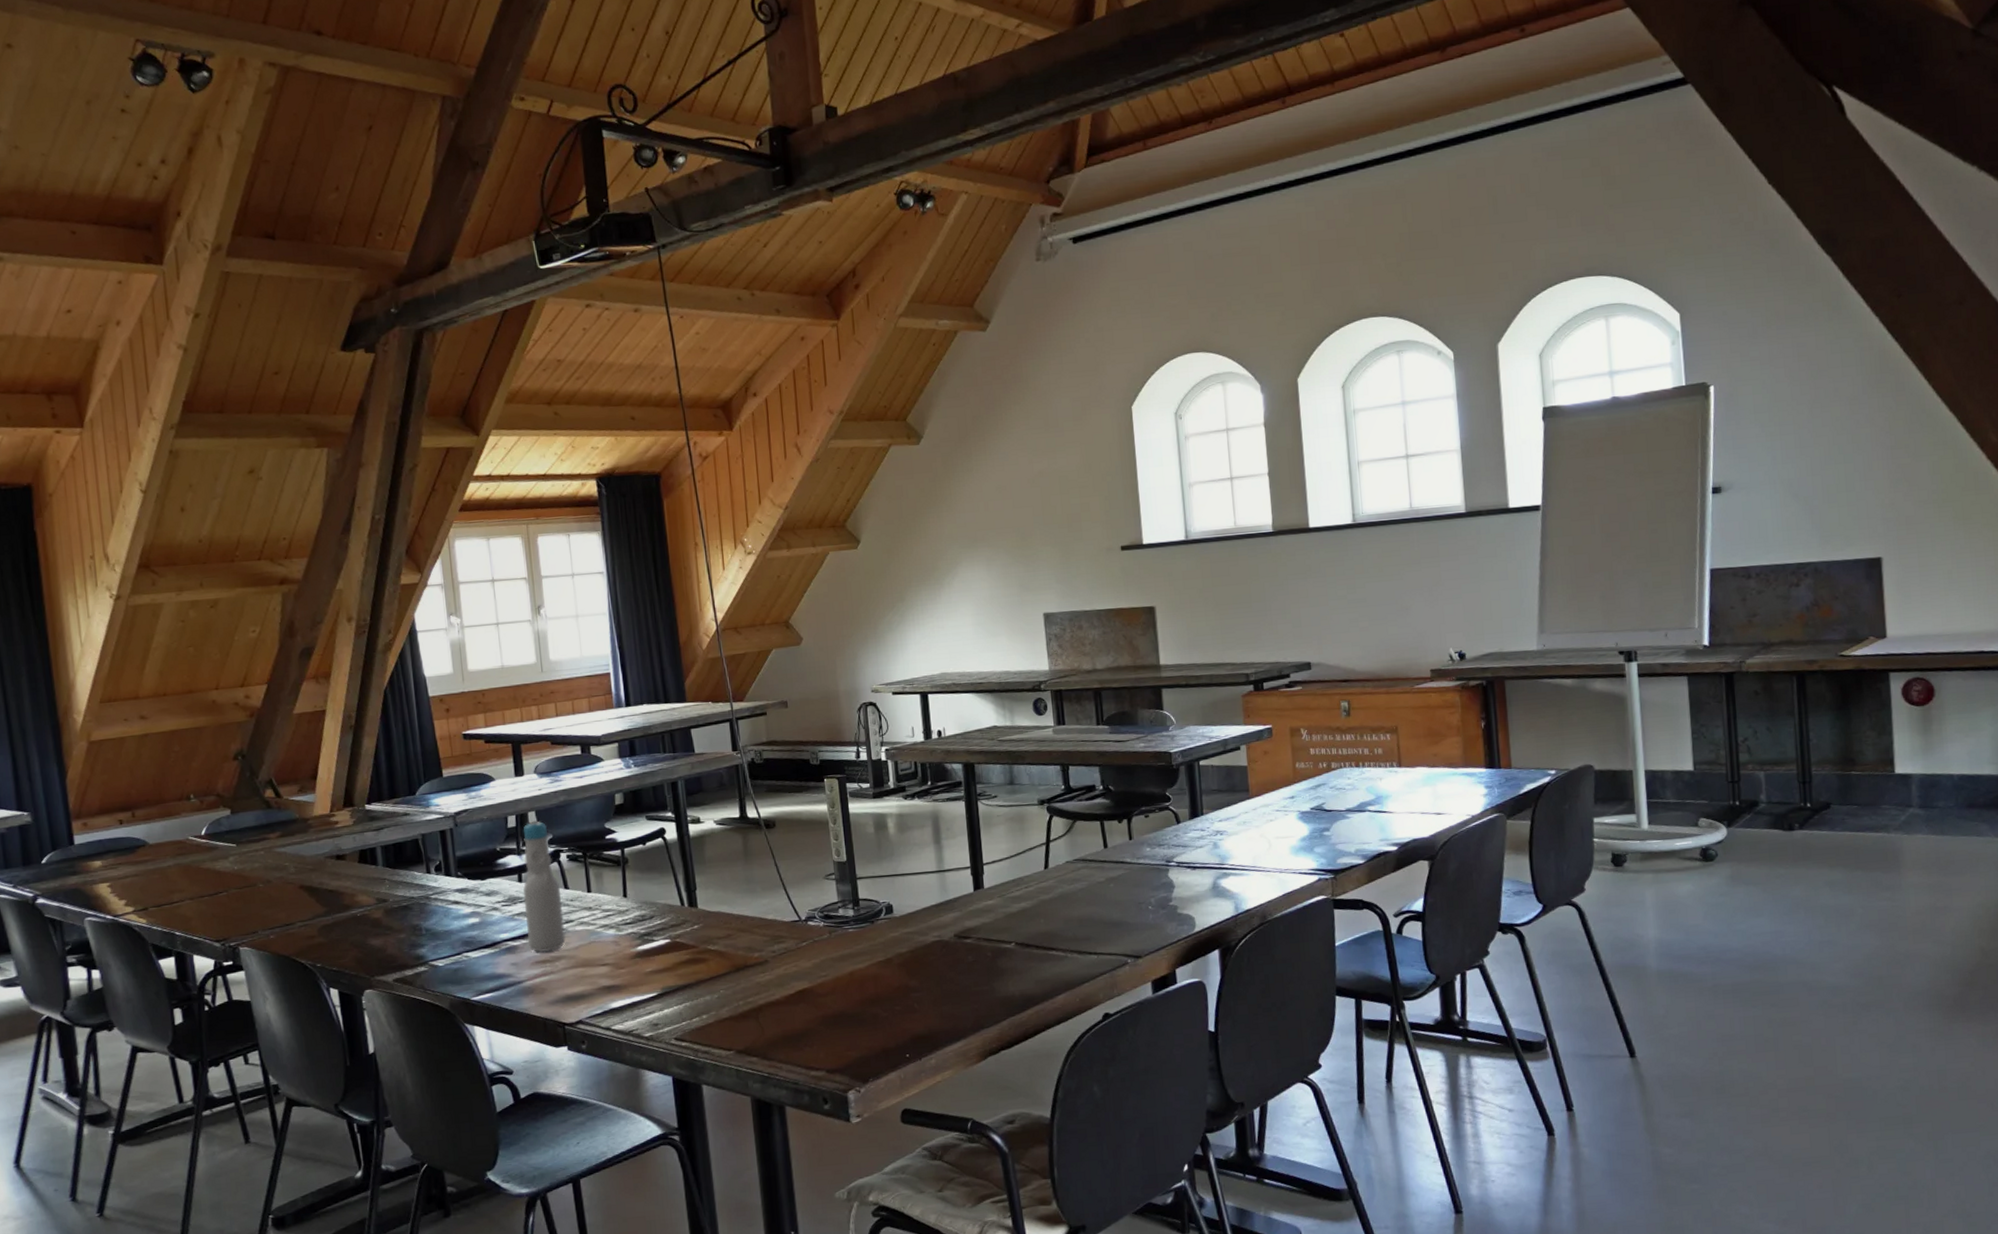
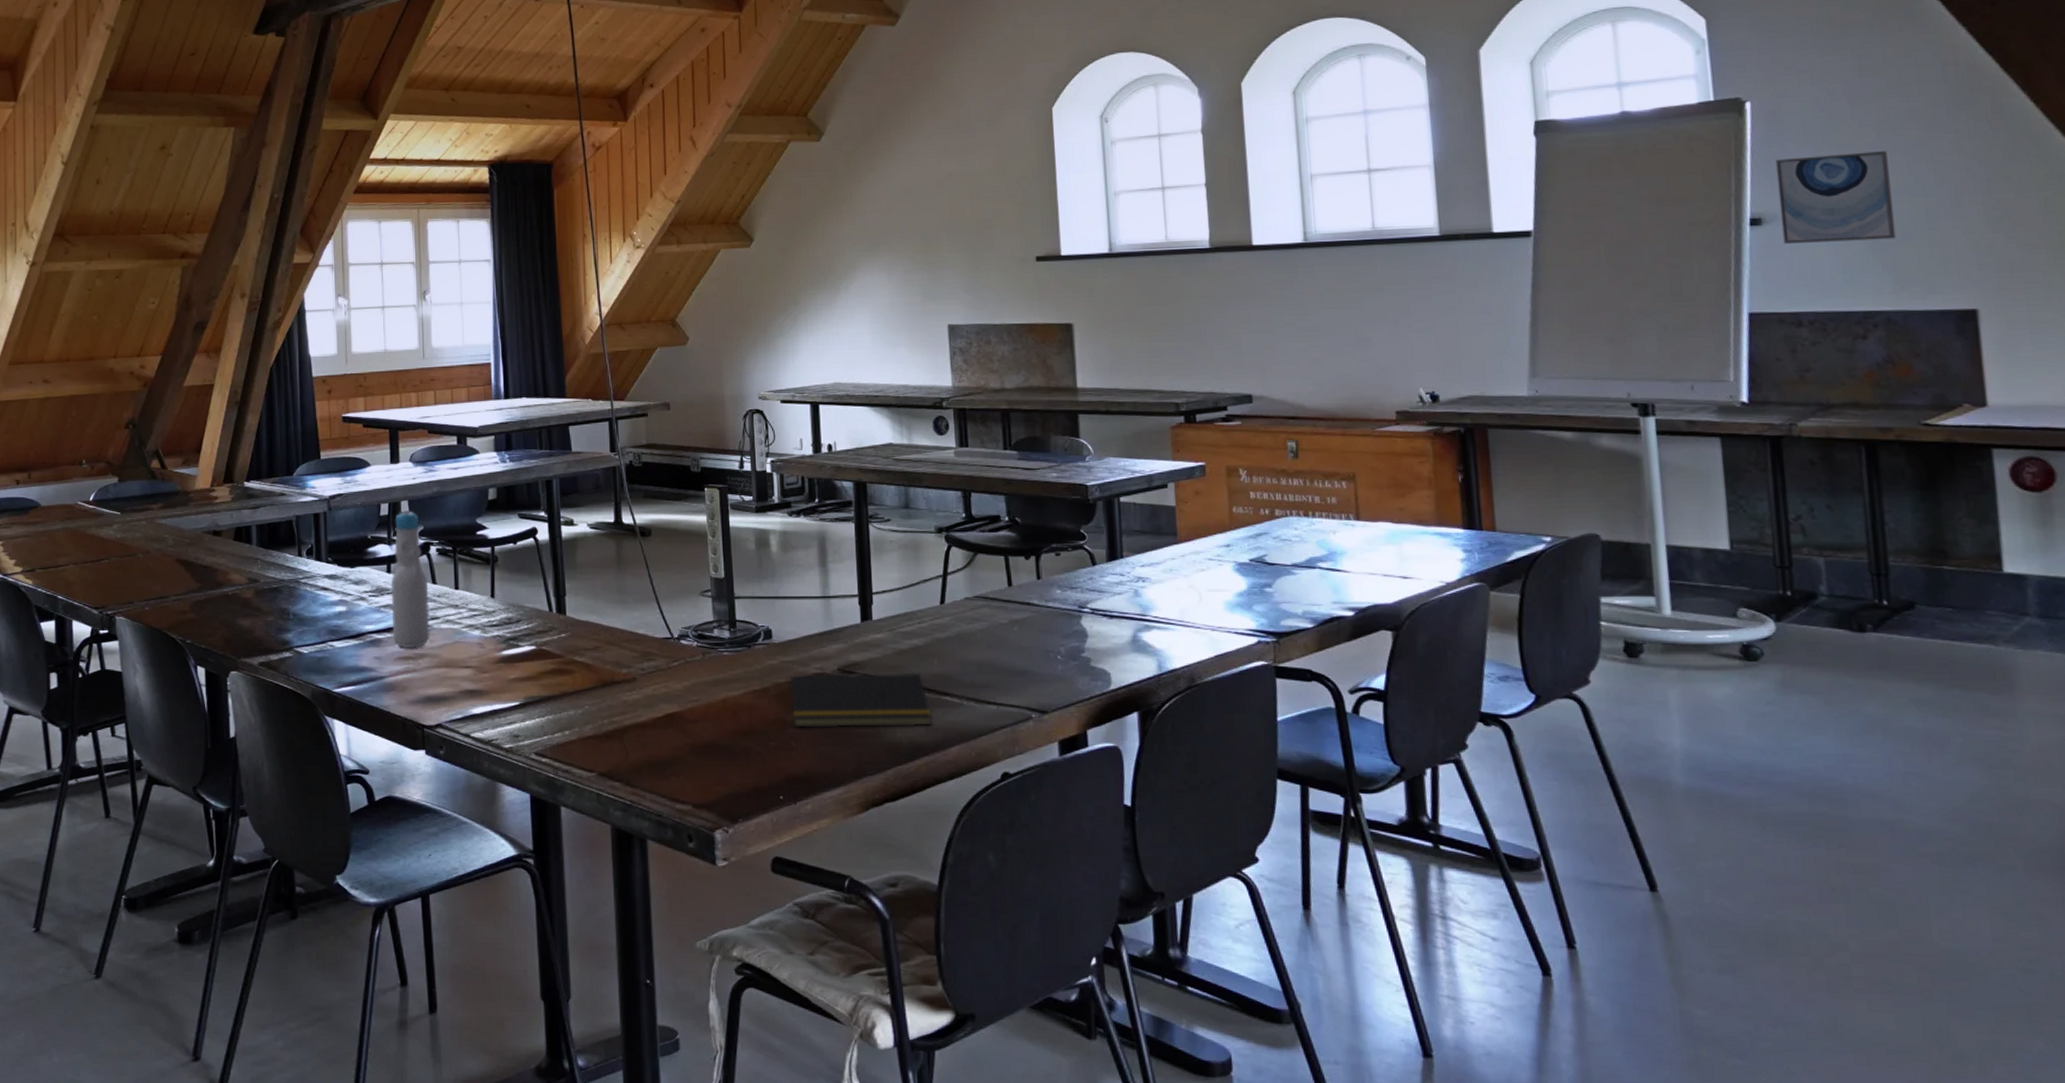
notepad: none [910,932,1041,992] -> present [788,672,933,728]
wall art: none [1732,425,1823,508] -> present [1775,151,1896,244]

